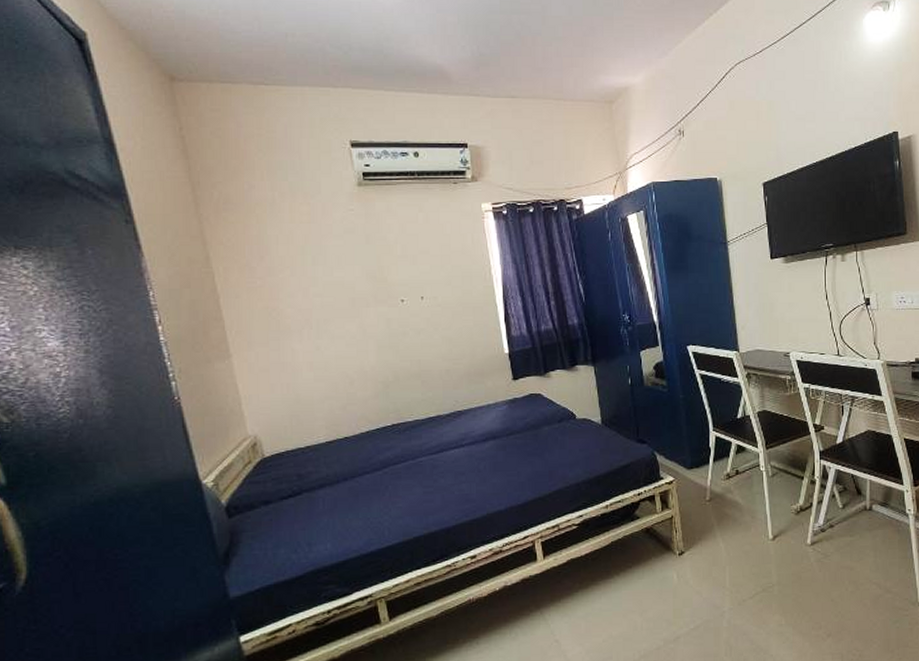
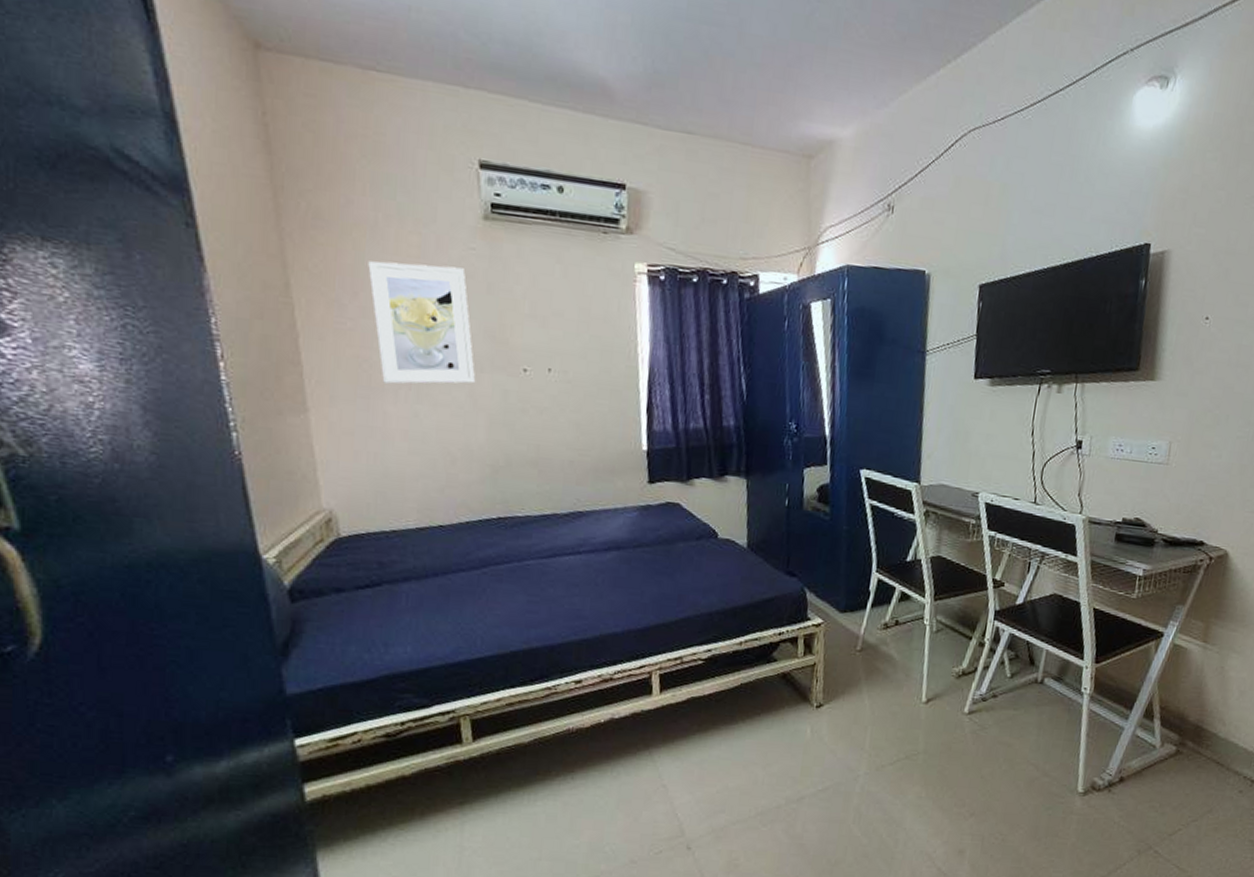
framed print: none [270,226,362,326] -> present [368,261,475,384]

